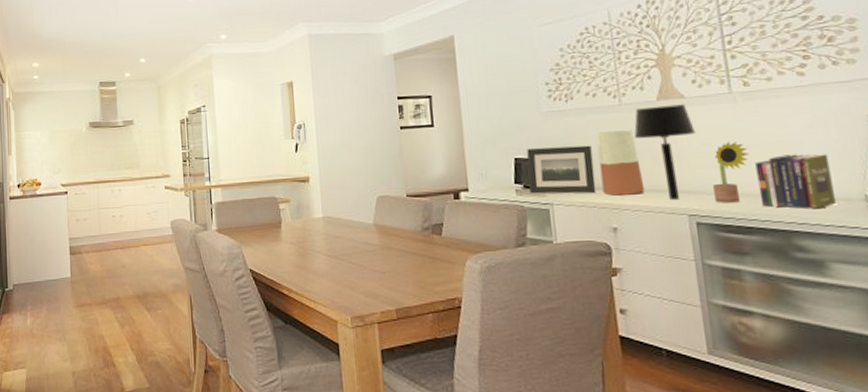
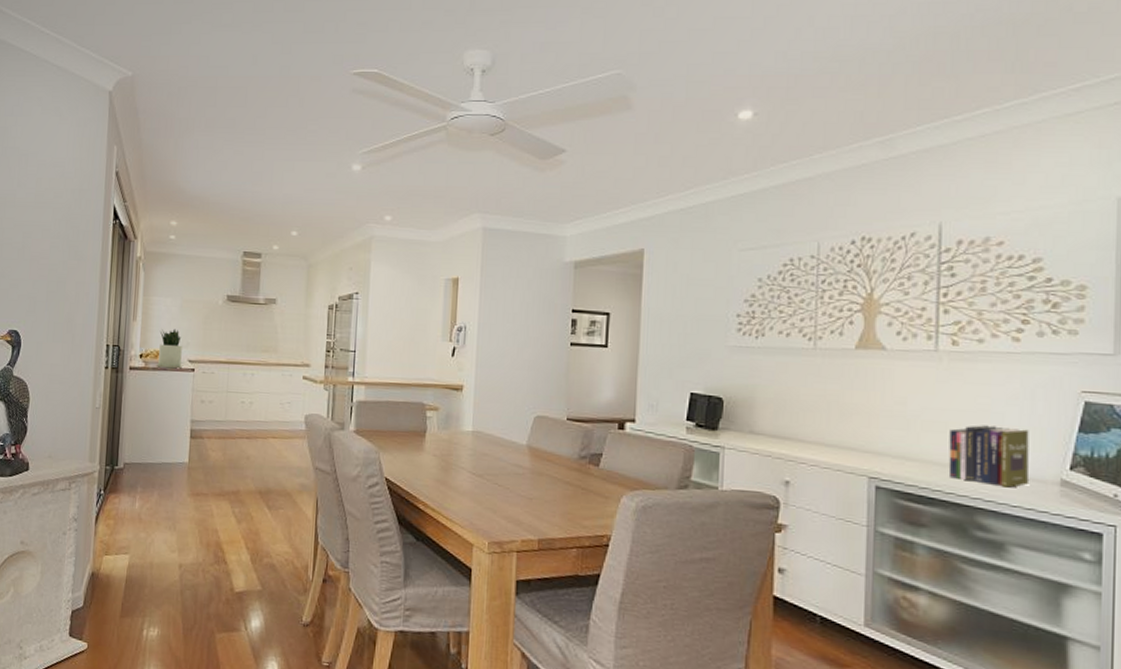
planter: none [33,158,57,194] -> present [156,328,184,369]
picture frame: present [527,145,597,194] -> none [702,385,776,442]
vase: present [596,130,645,196] -> none [780,376,827,448]
table lamp: present [634,104,697,200] -> none [823,355,892,459]
decorative plant: present [713,141,749,203] -> none [900,402,945,470]

